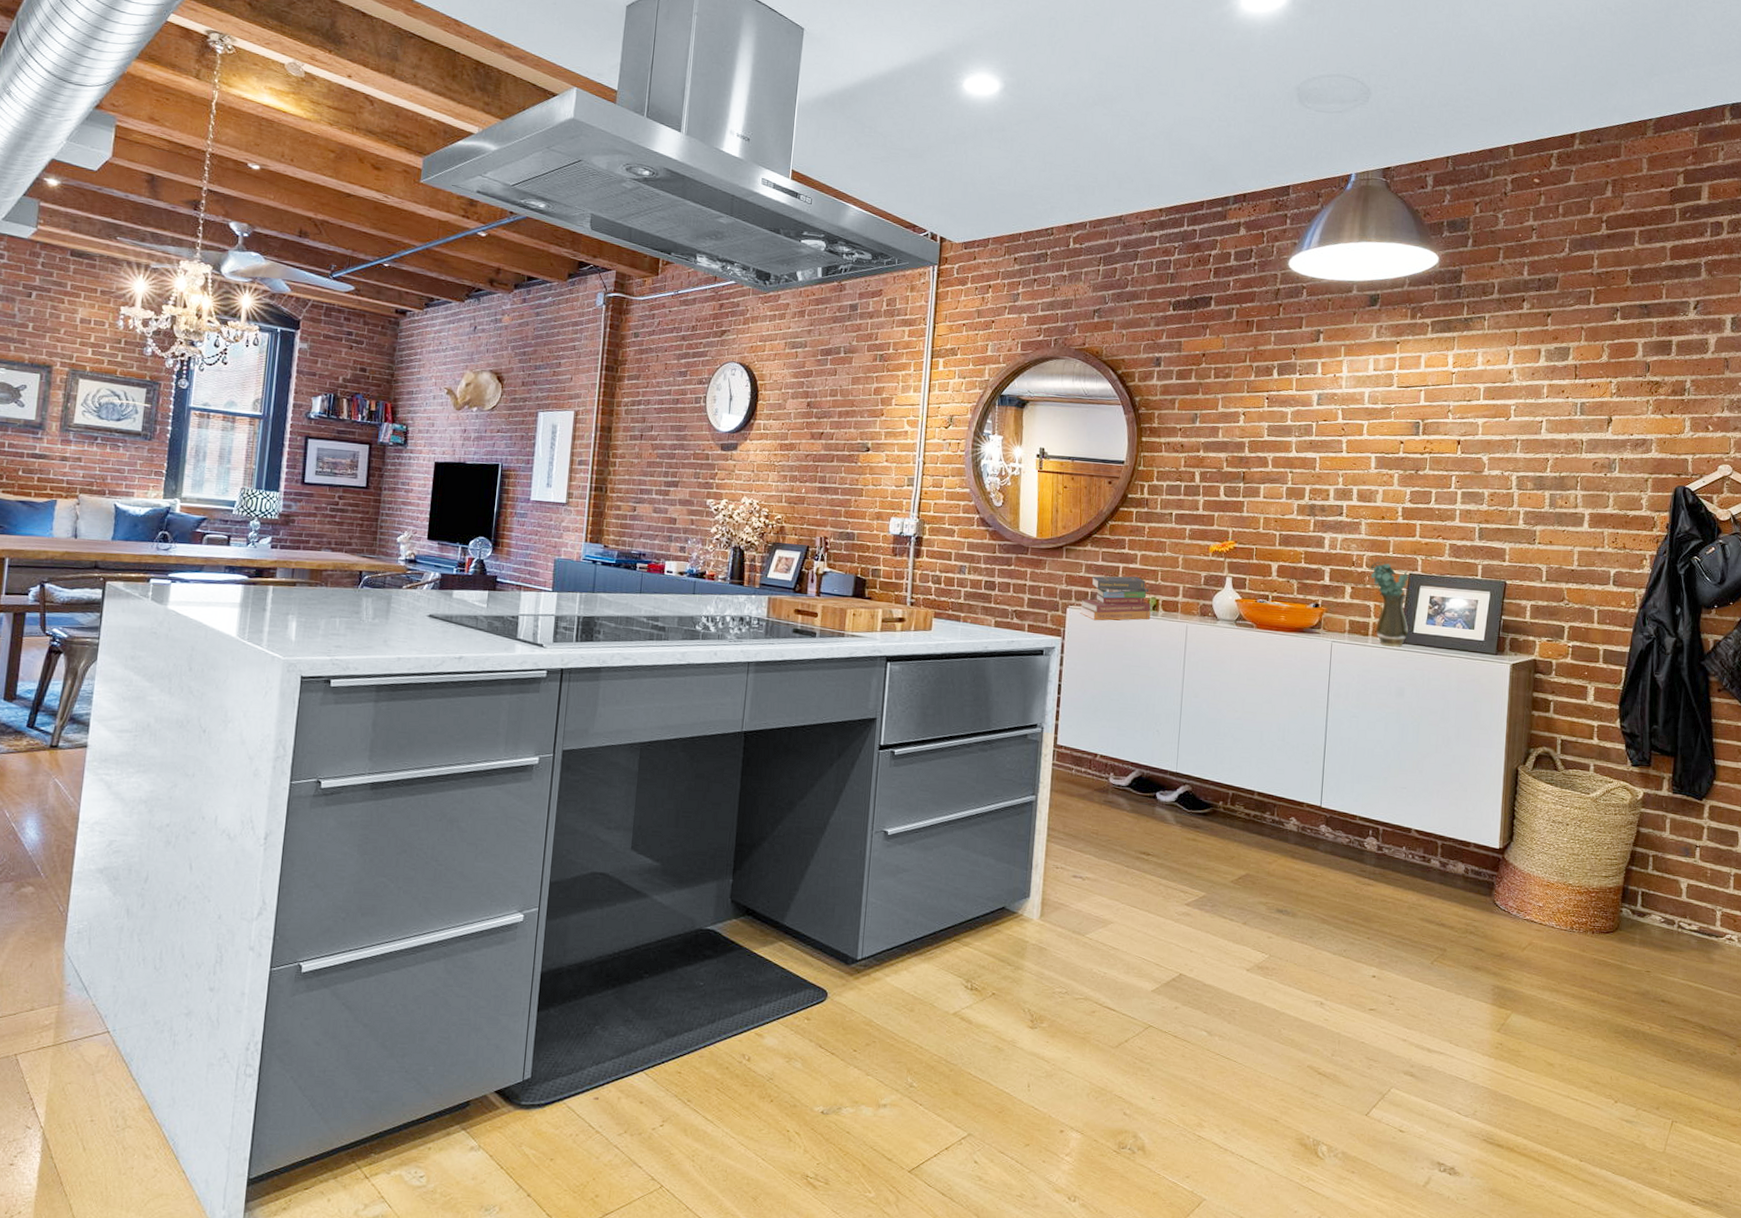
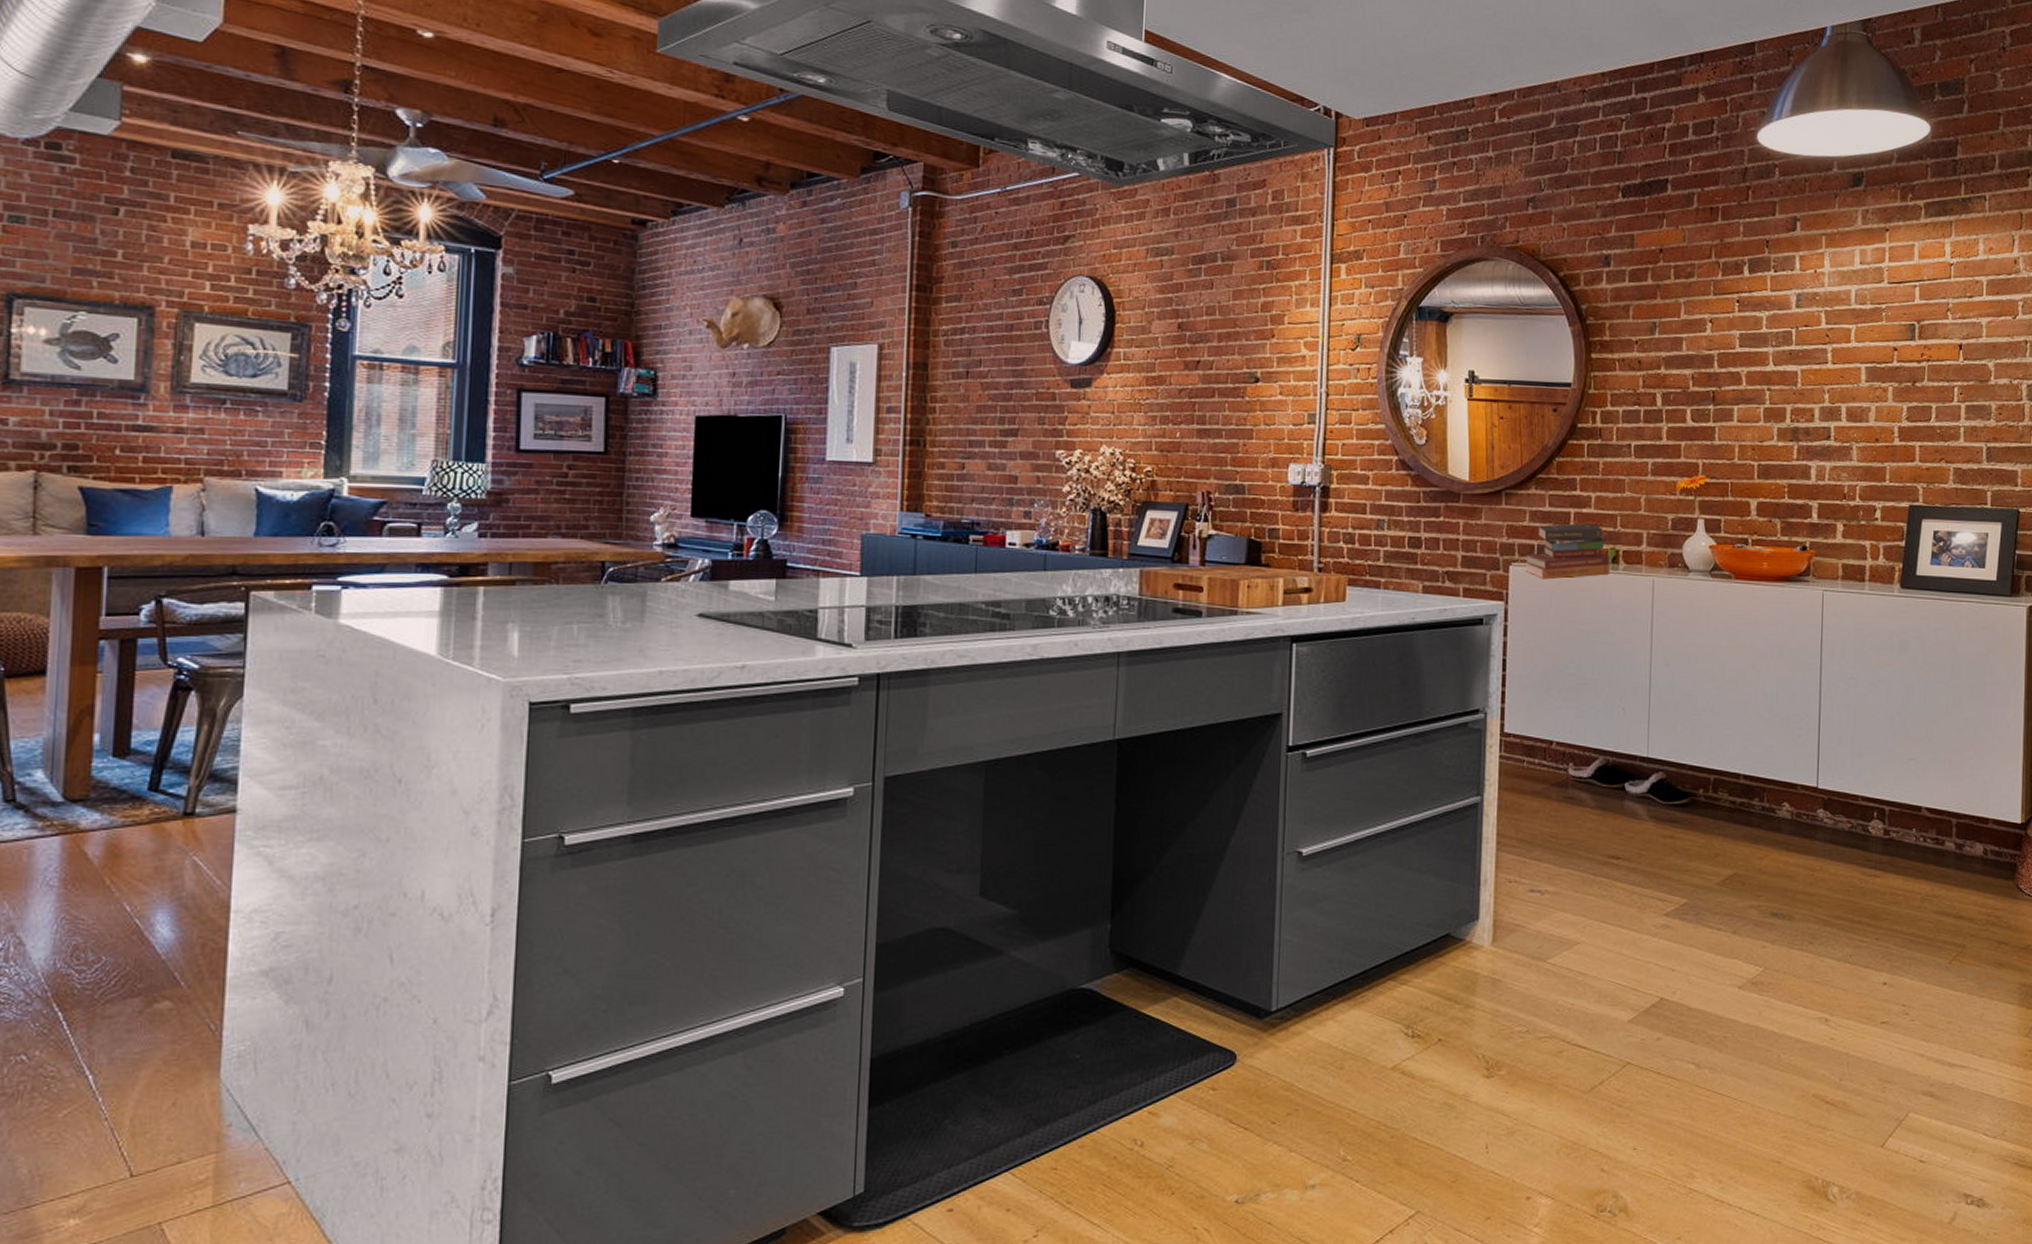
vase: present [1371,559,1409,647] -> none [1865,490,1911,593]

